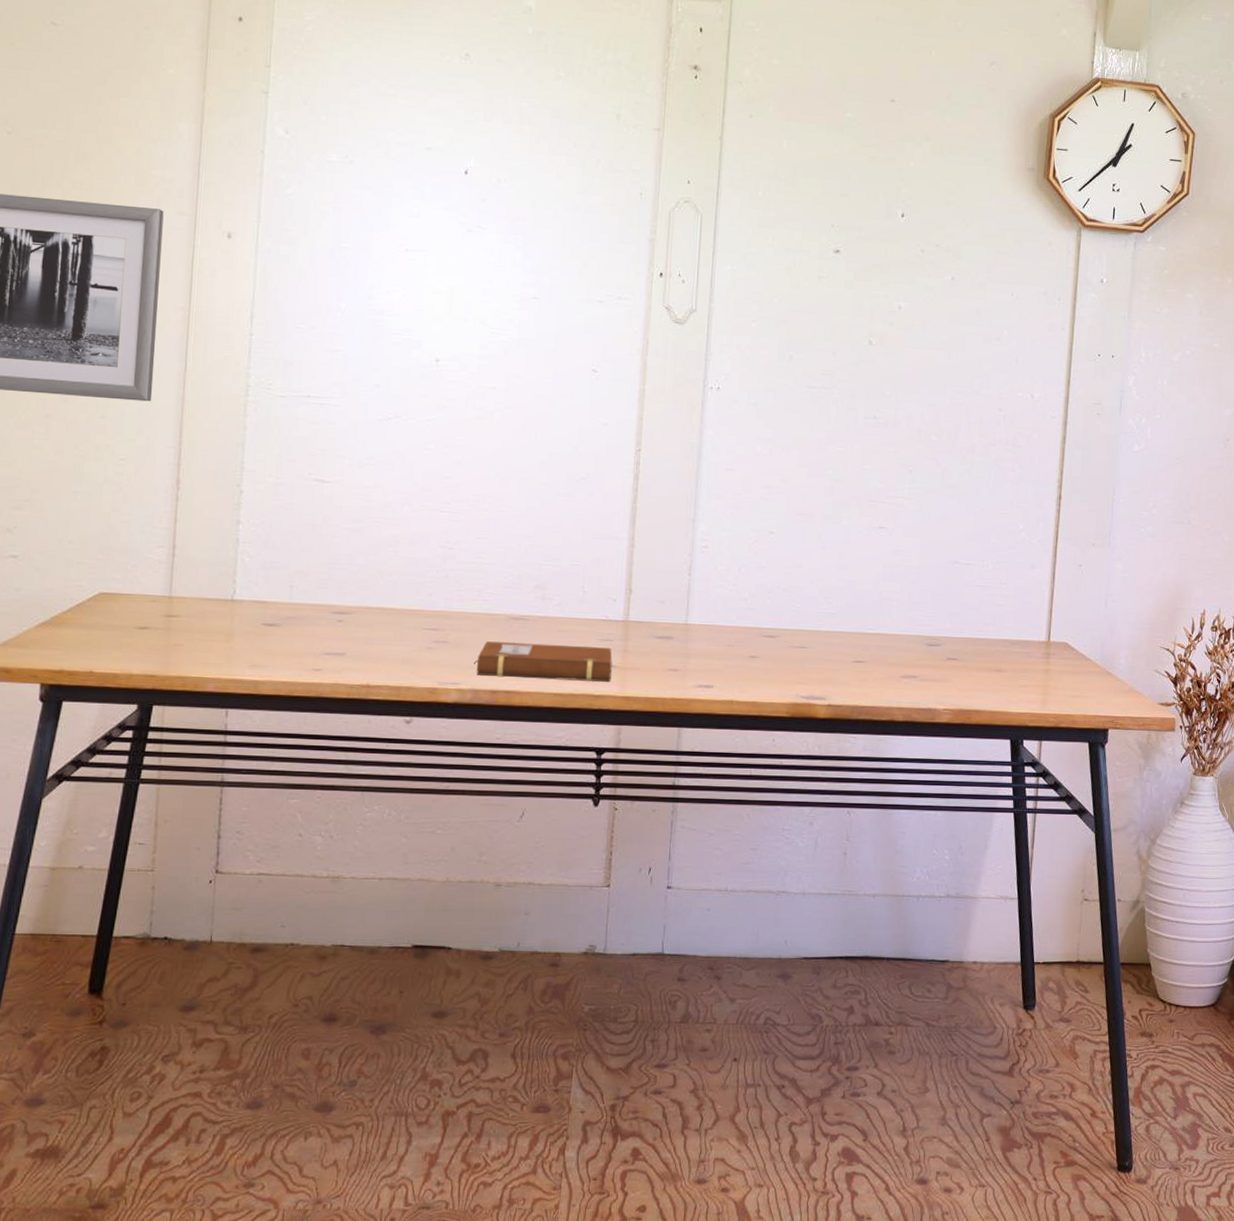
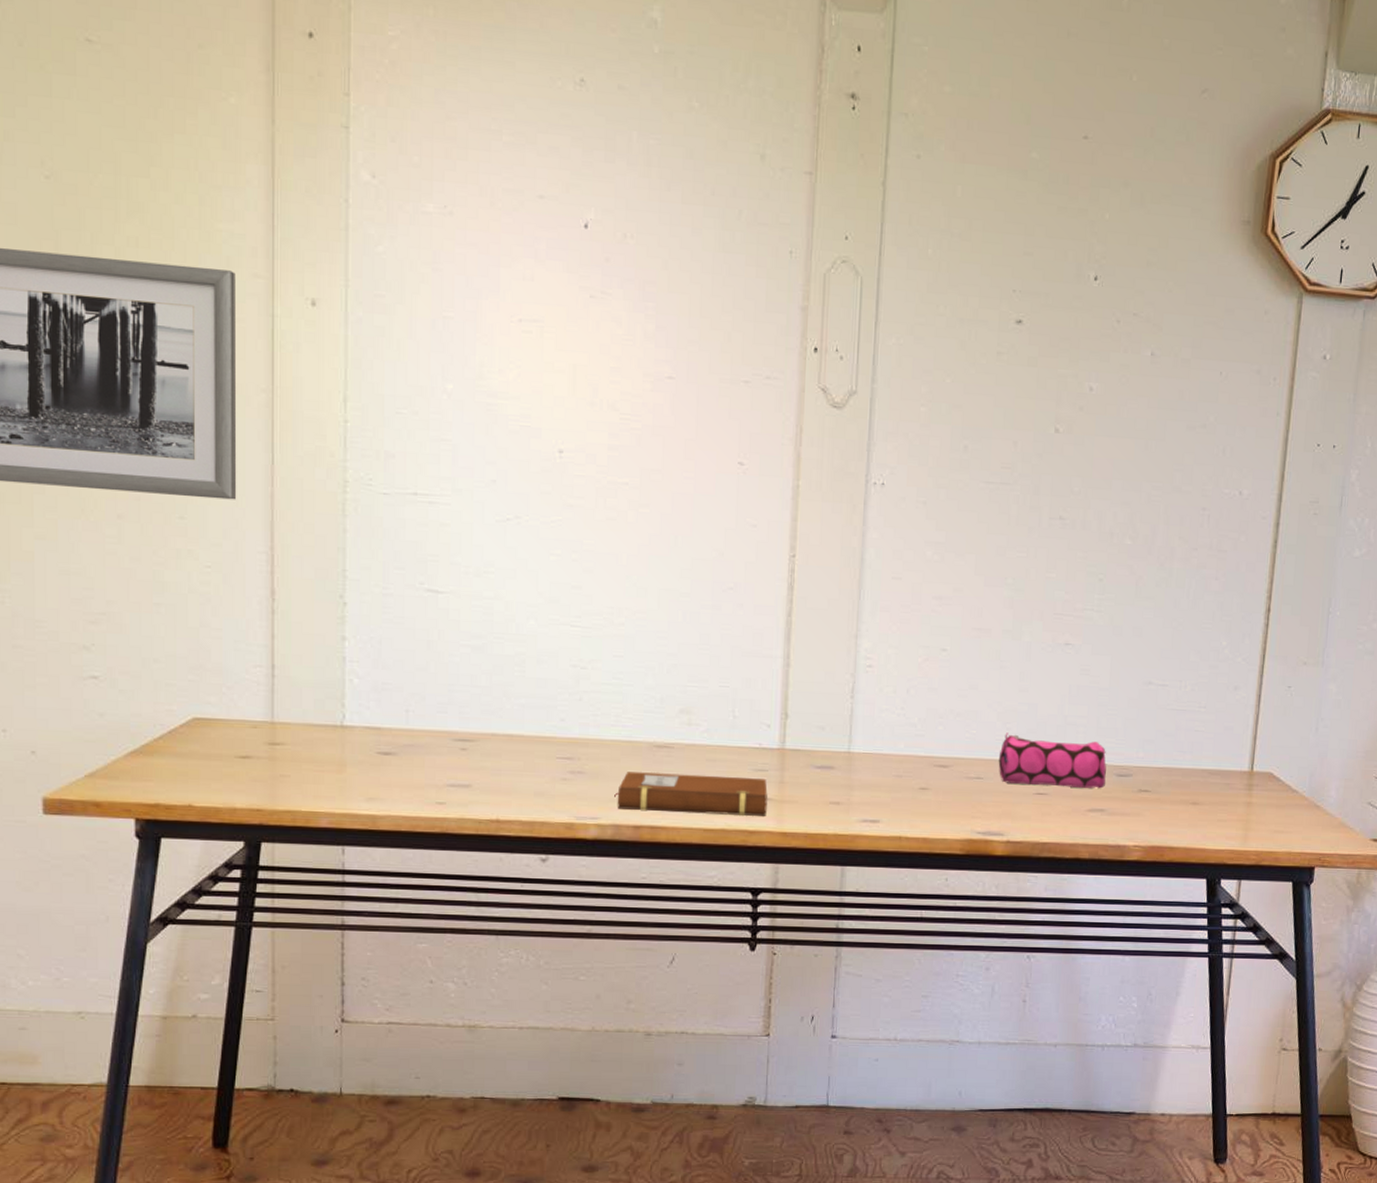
pencil case: none [820,606,918,657] -> present [998,732,1106,789]

